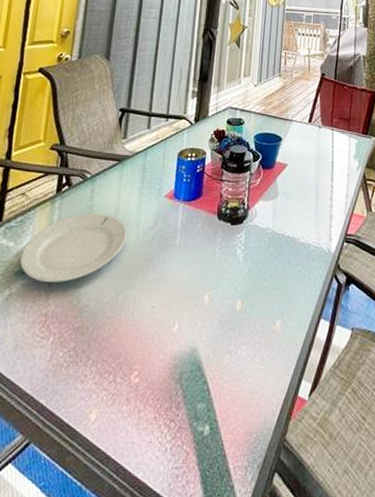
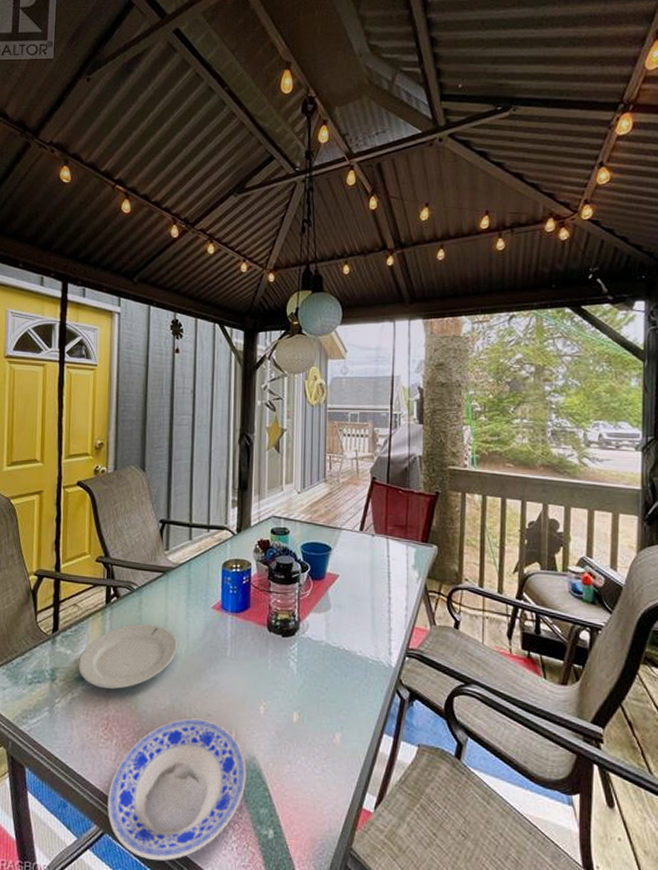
plate: none [35,311,187,469] -> present [107,718,247,861]

